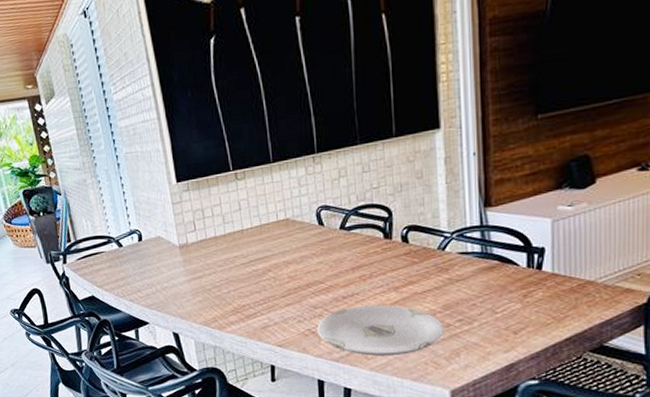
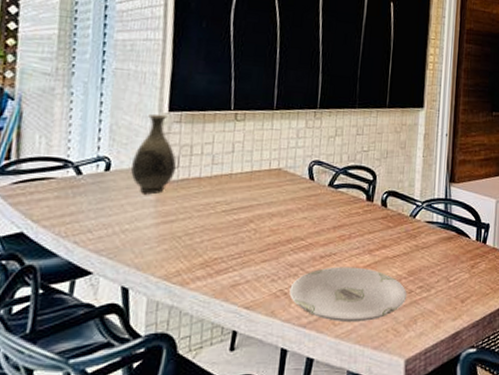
vase: none [157,185,194,257] -> present [130,114,176,195]

